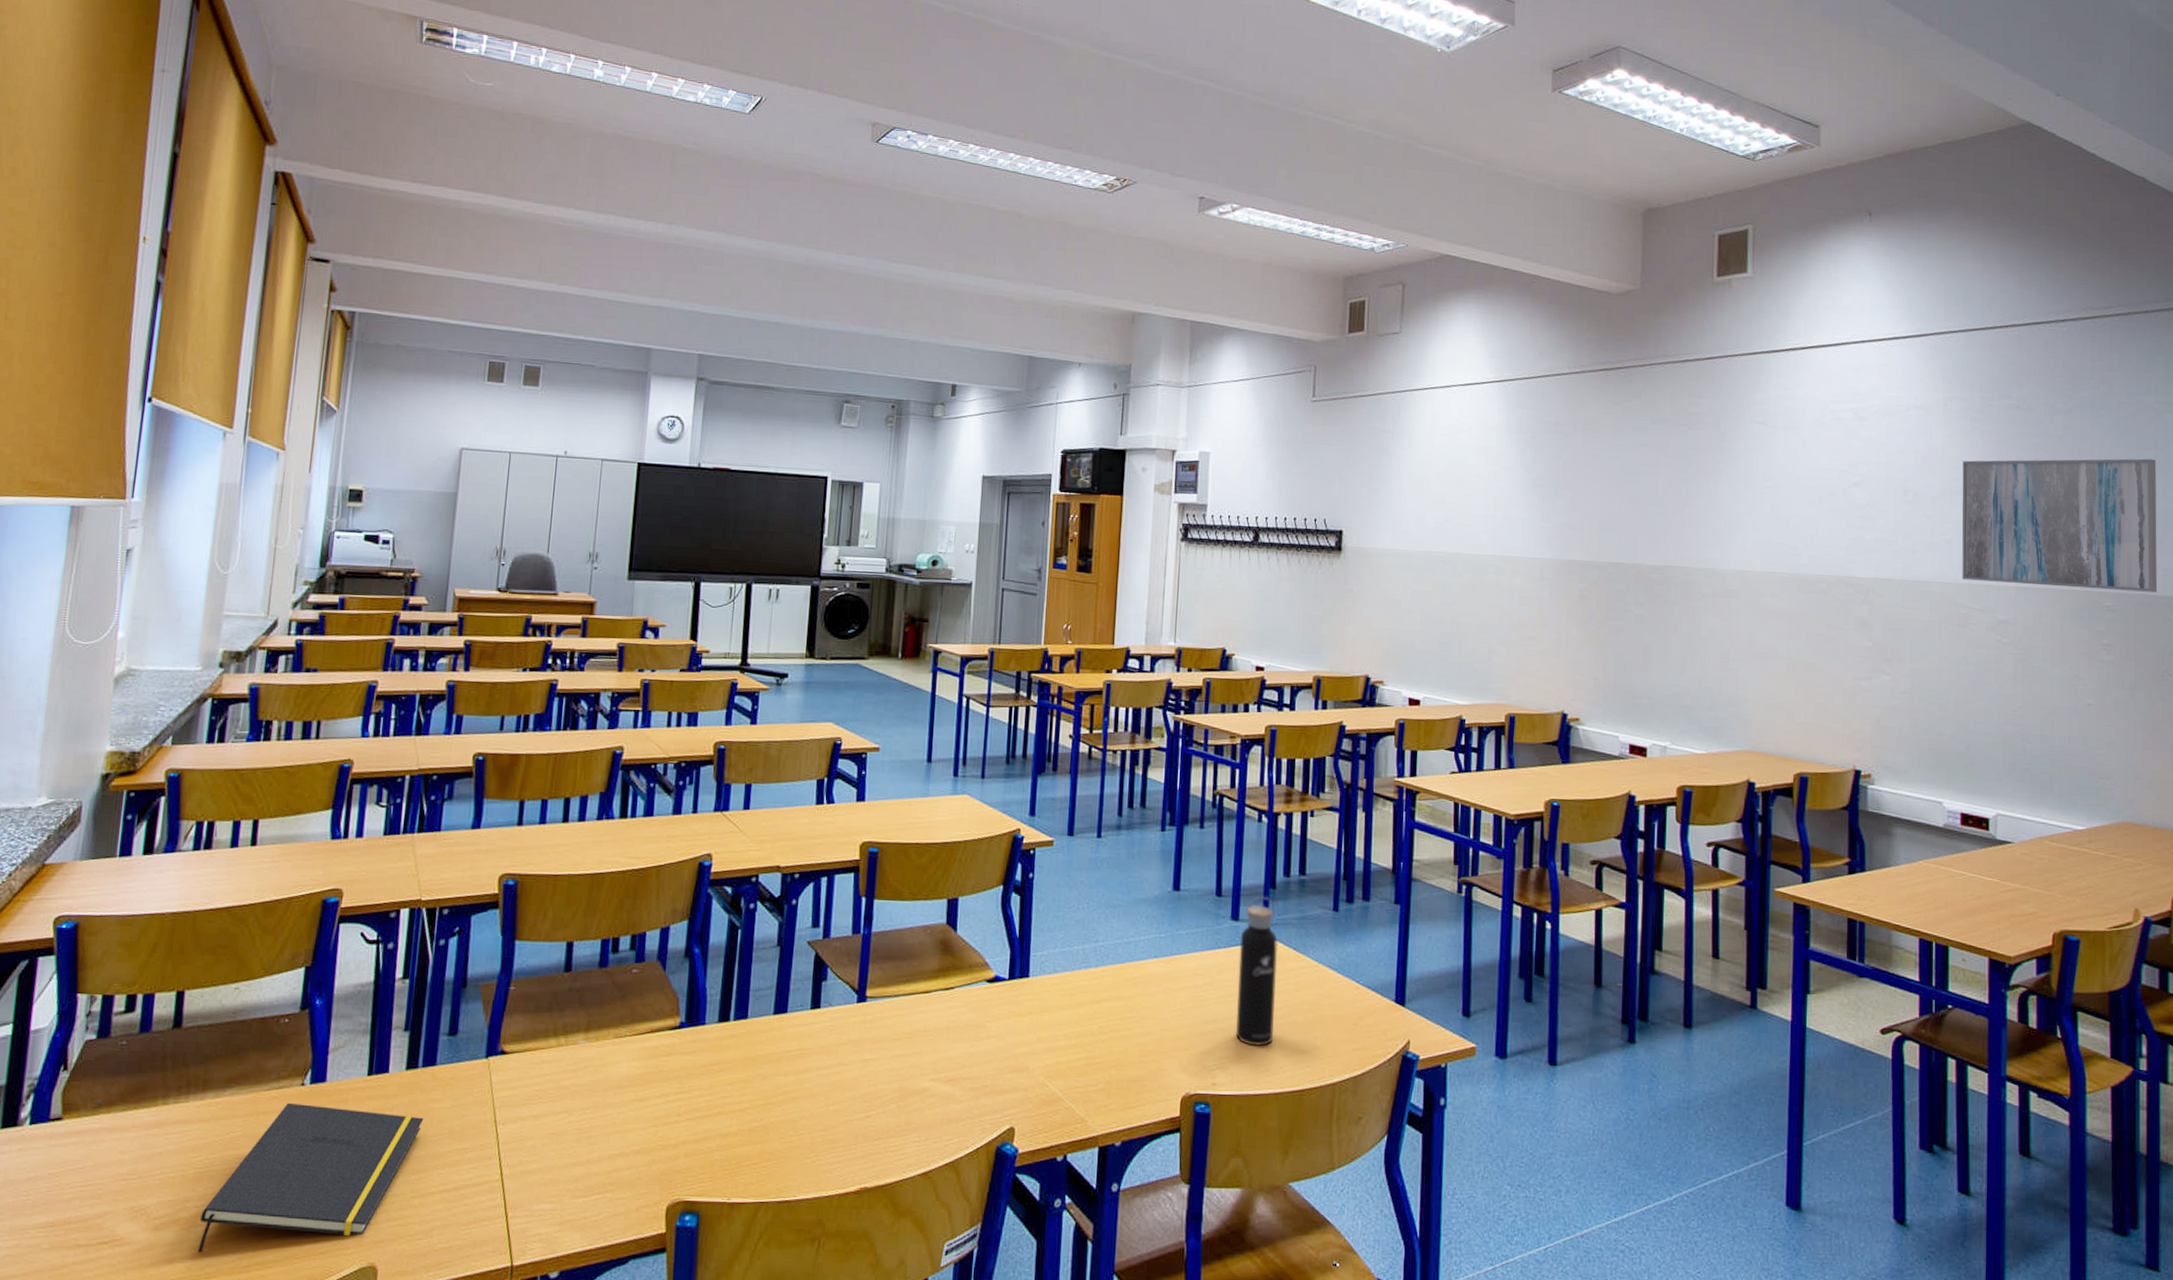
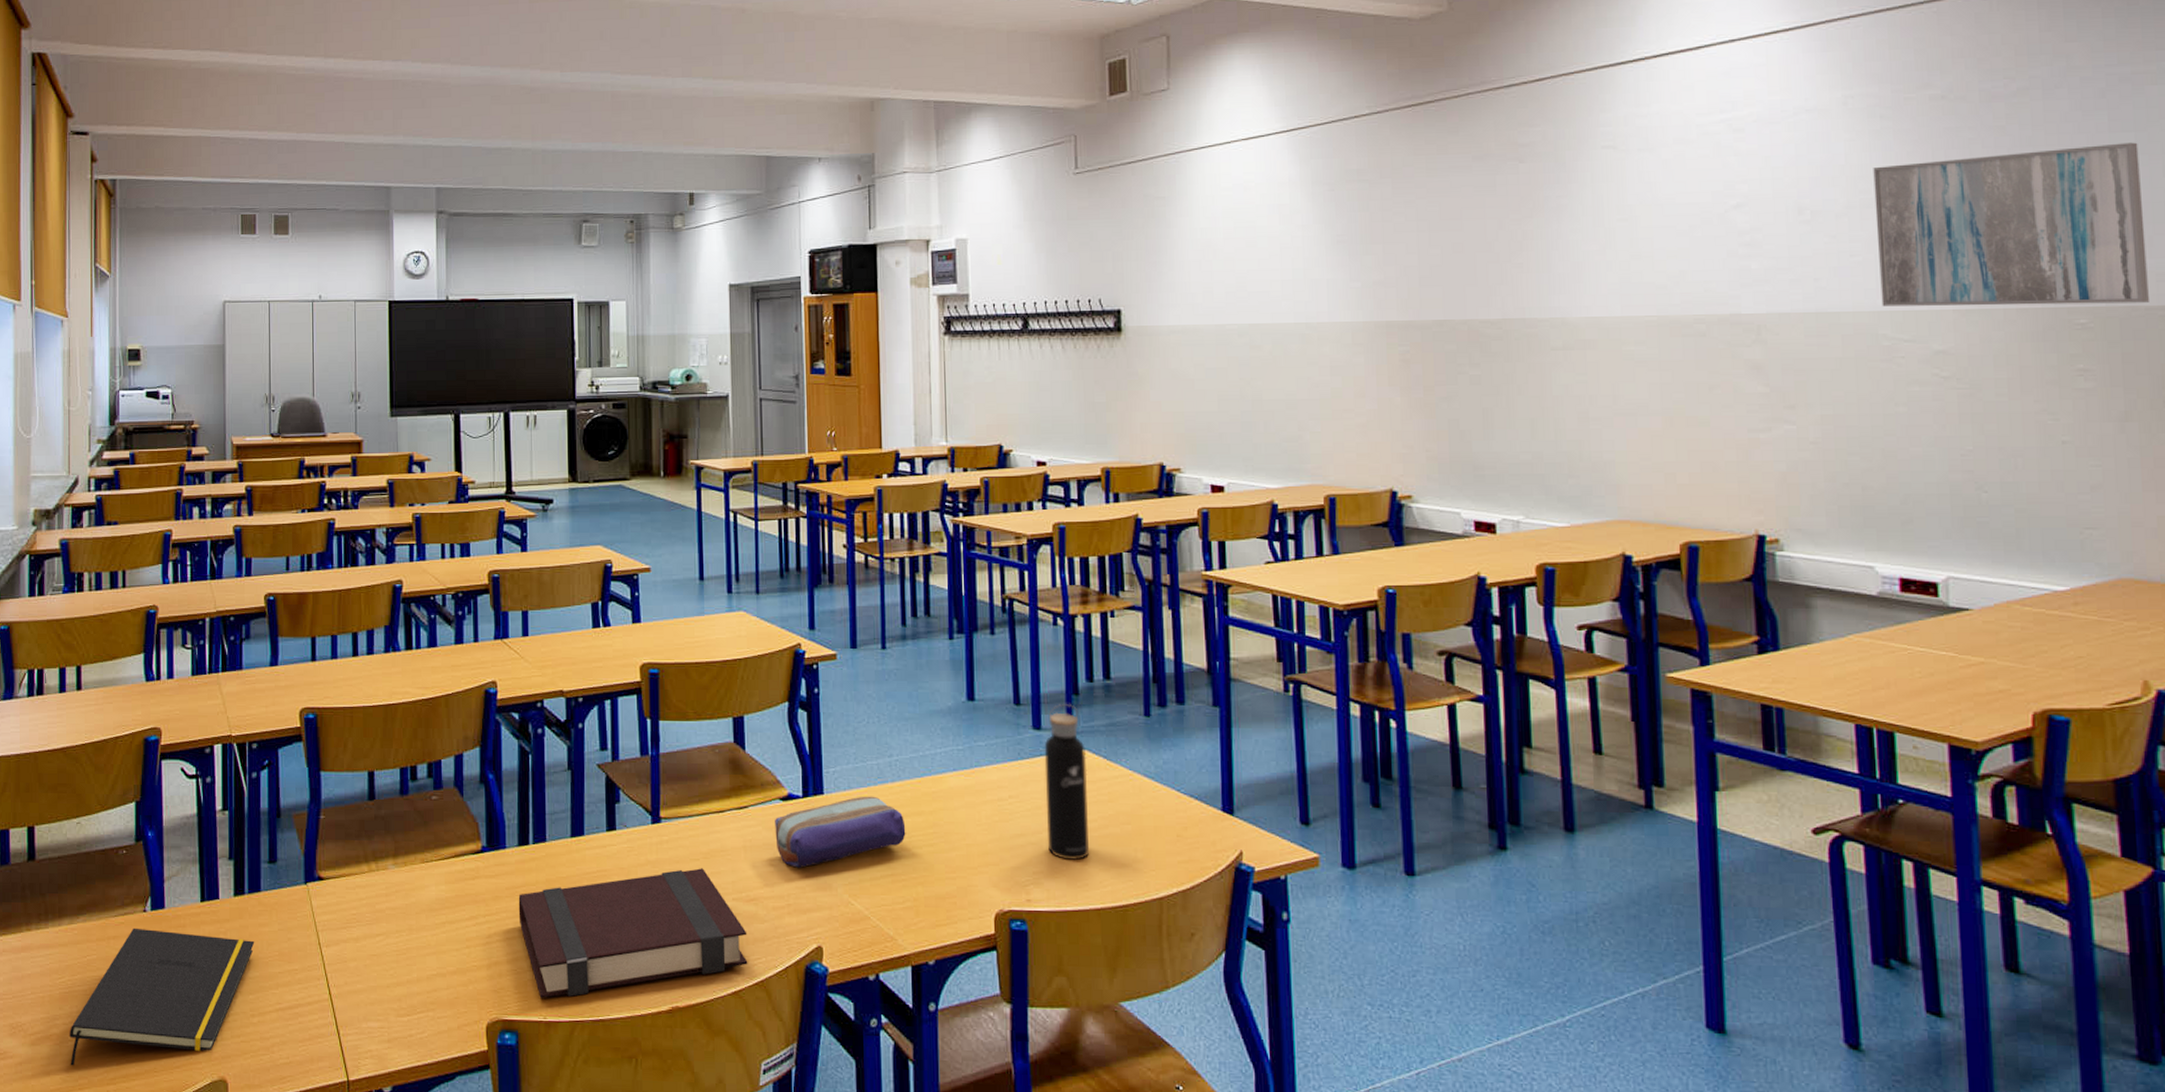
book: none [711,1048,942,1179] -> present [518,868,748,998]
pencil case: none [978,980,1105,1050] -> present [775,796,906,868]

